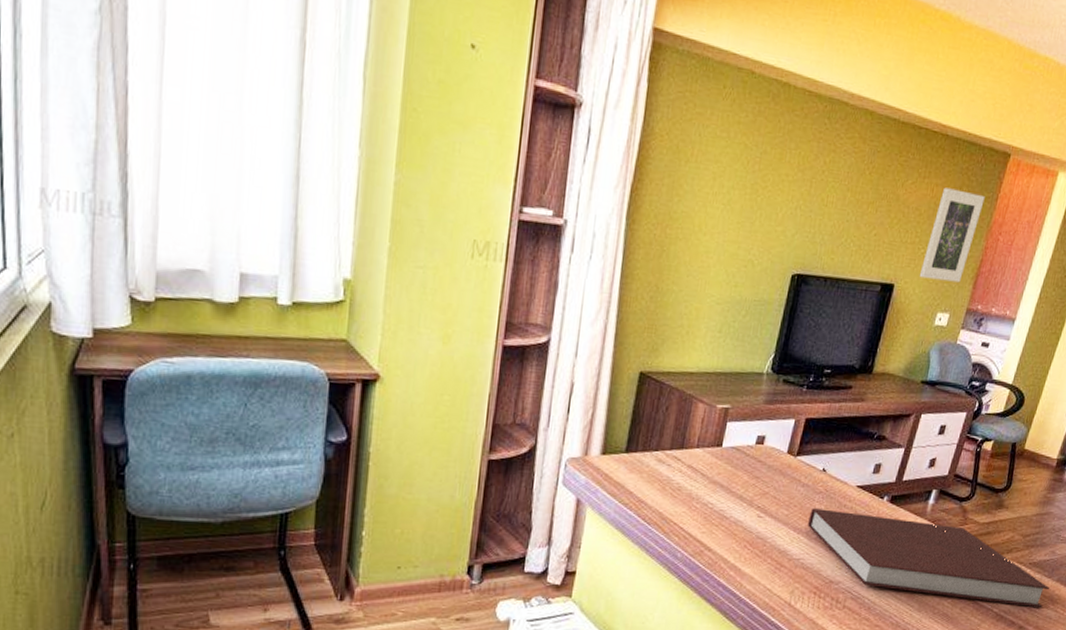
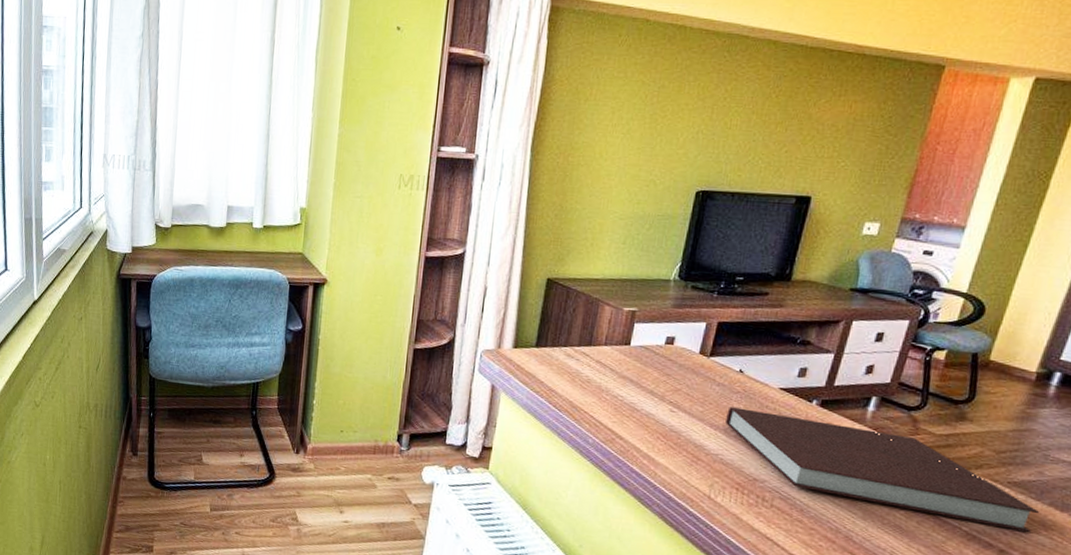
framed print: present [919,187,985,283] -> none [840,103,916,193]

